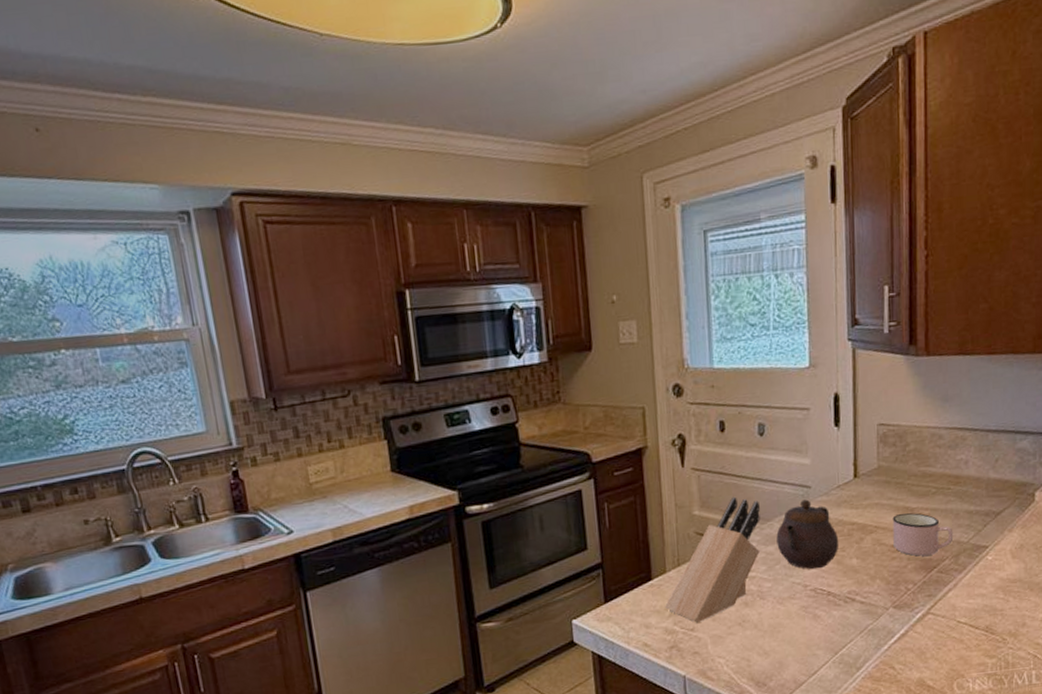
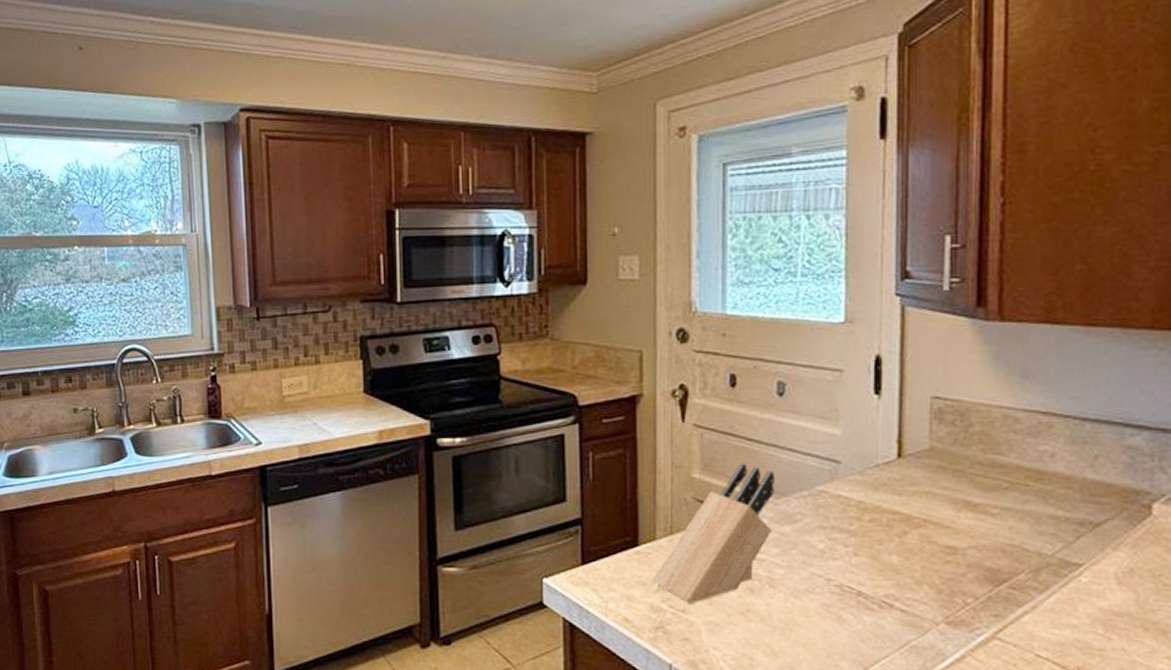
teapot: present [776,499,839,569] -> none [794,476,875,562]
mug: present [892,513,954,556] -> none [948,507,1032,565]

